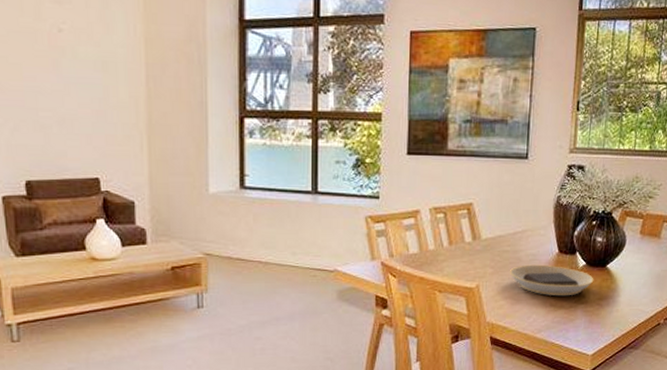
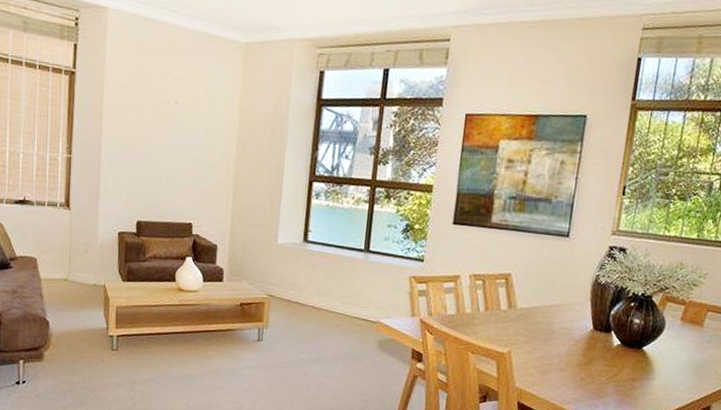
plate: present [510,264,594,296] -> none [542,337,628,373]

